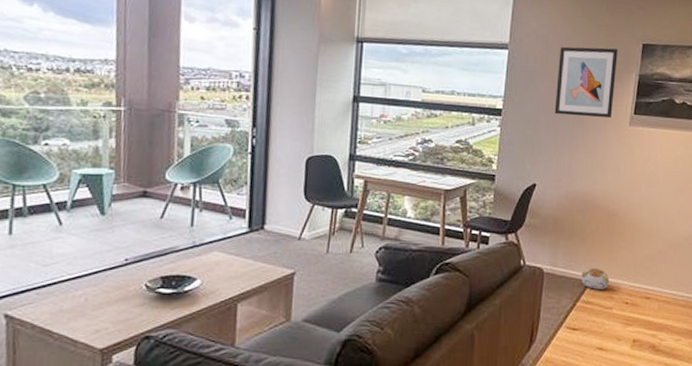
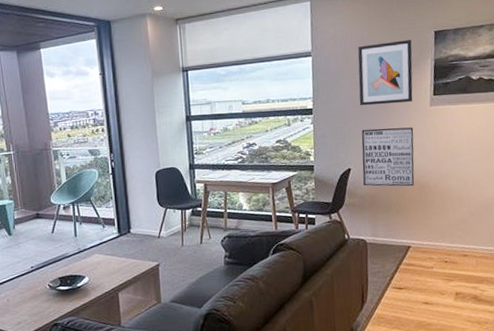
wall art: none [547,141,609,213] -> present [361,127,415,187]
plush toy: present [581,268,609,290] -> none [401,234,427,253]

